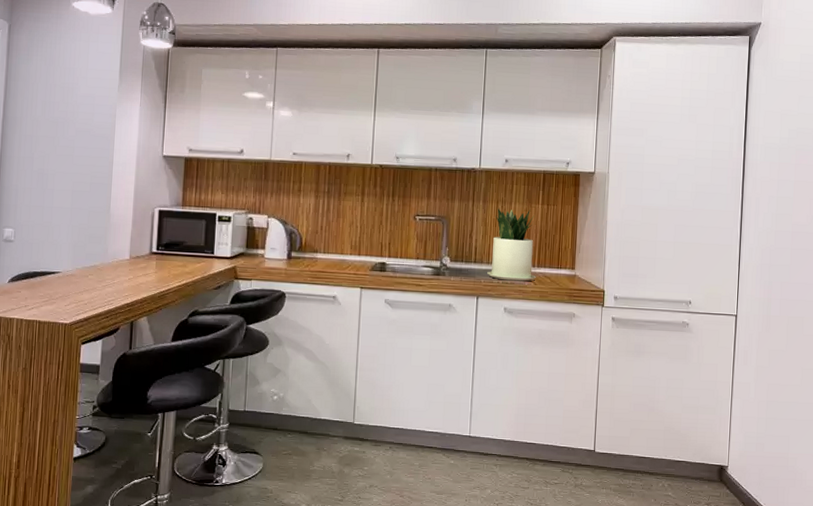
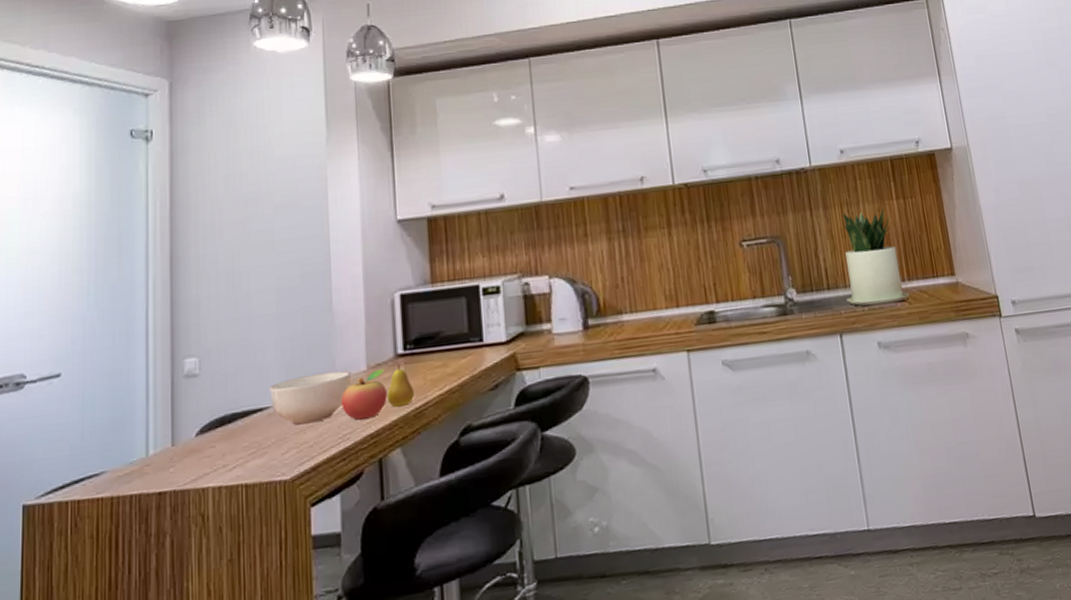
bowl: none [61,255,118,289] -> present [269,371,352,425]
fruit: none [109,260,143,293] -> present [341,369,387,420]
fruit: none [141,259,161,289] -> present [387,364,415,407]

